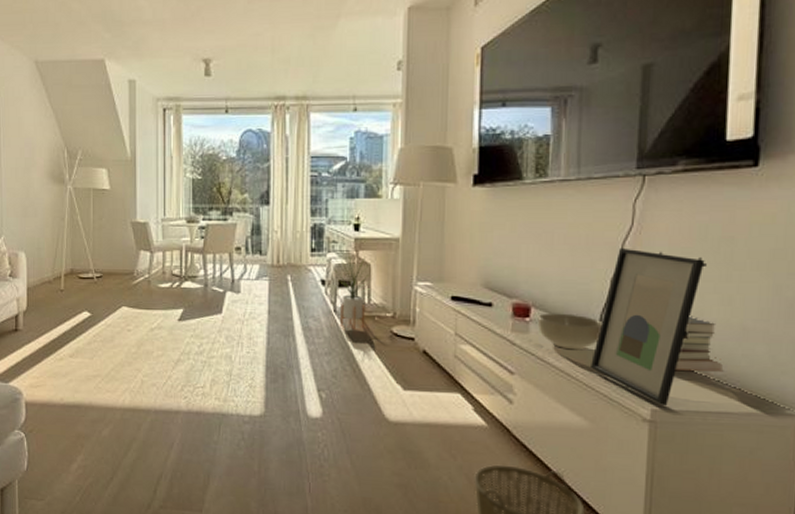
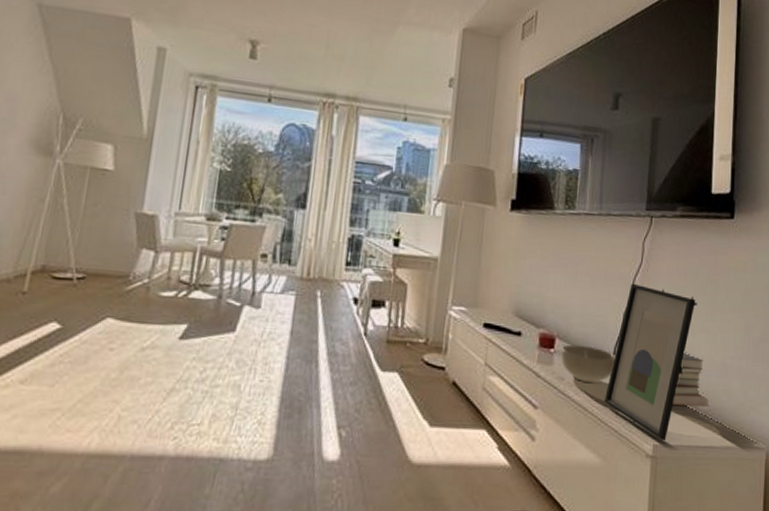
house plant: present [333,253,373,330] -> none [367,270,409,356]

